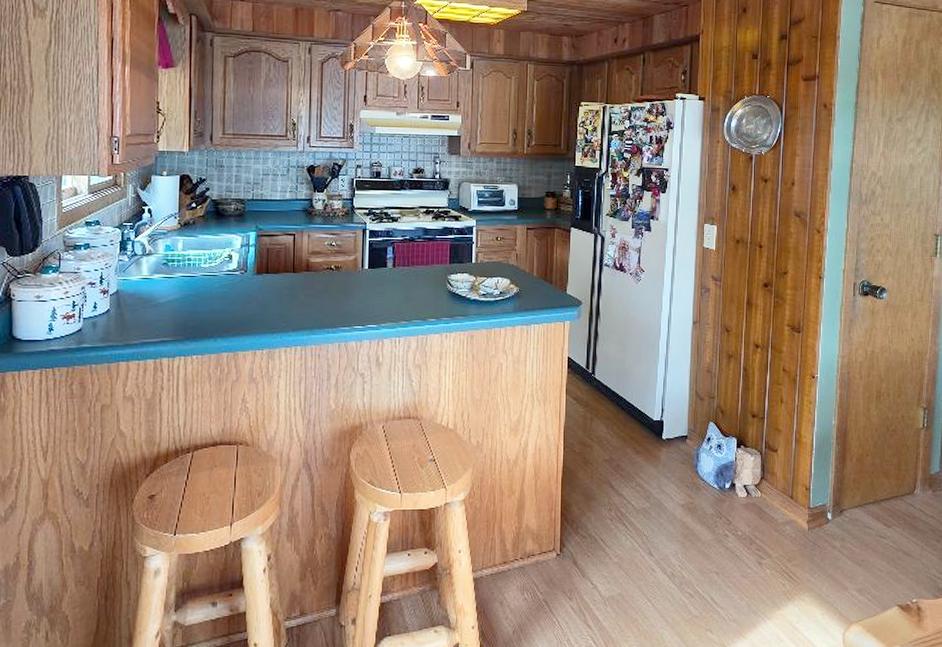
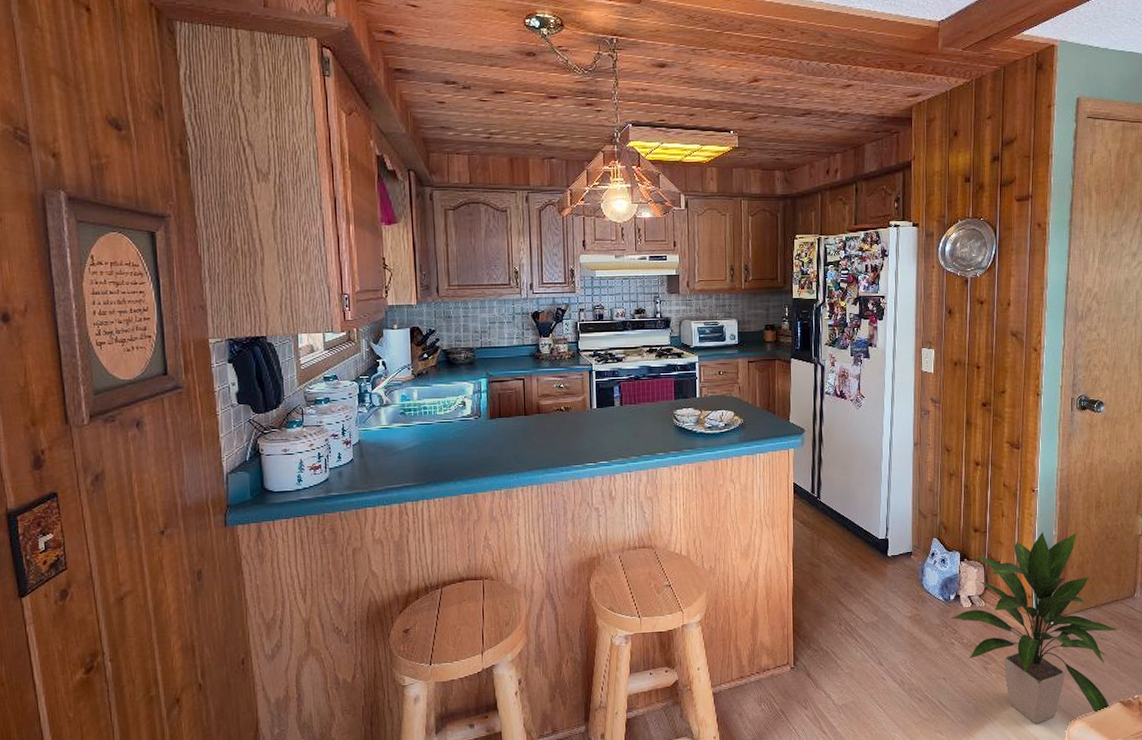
indoor plant: none [724,420,899,626] -> present [949,531,1120,724]

